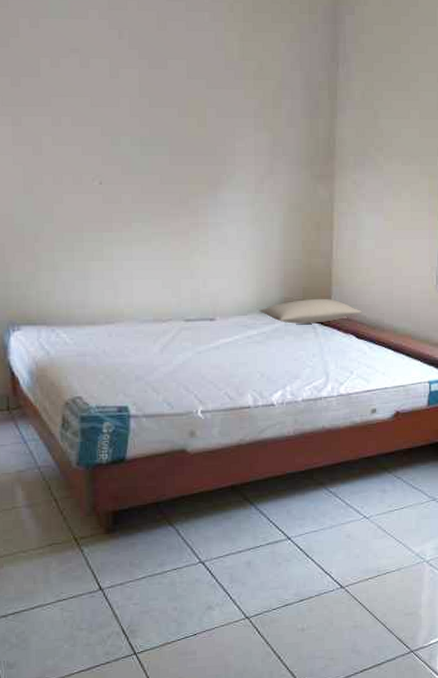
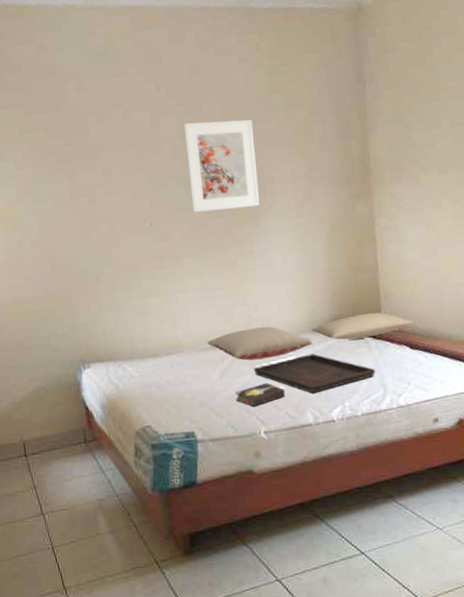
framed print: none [145,79,220,177] -> present [183,119,260,213]
pillow: none [149,303,260,337] -> present [207,326,313,361]
hardback book: none [174,361,227,384] -> present [235,382,286,407]
serving tray: none [196,335,320,376] -> present [253,354,376,394]

